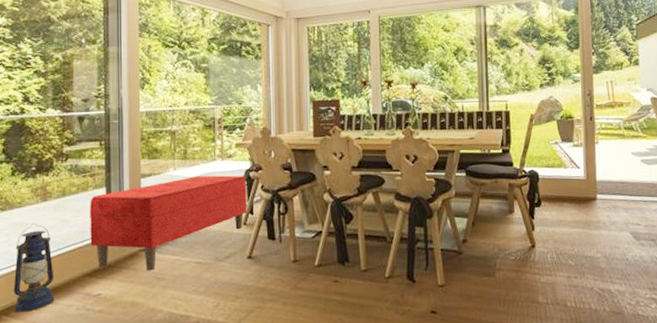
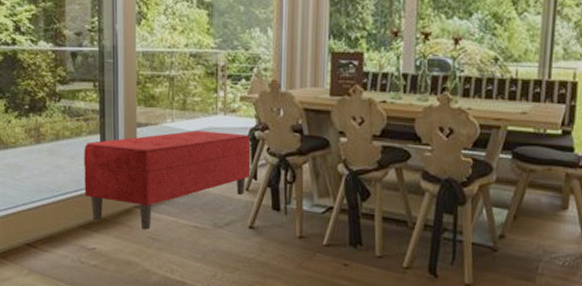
lantern: present [13,223,54,312] -> none [10,166,50,258]

